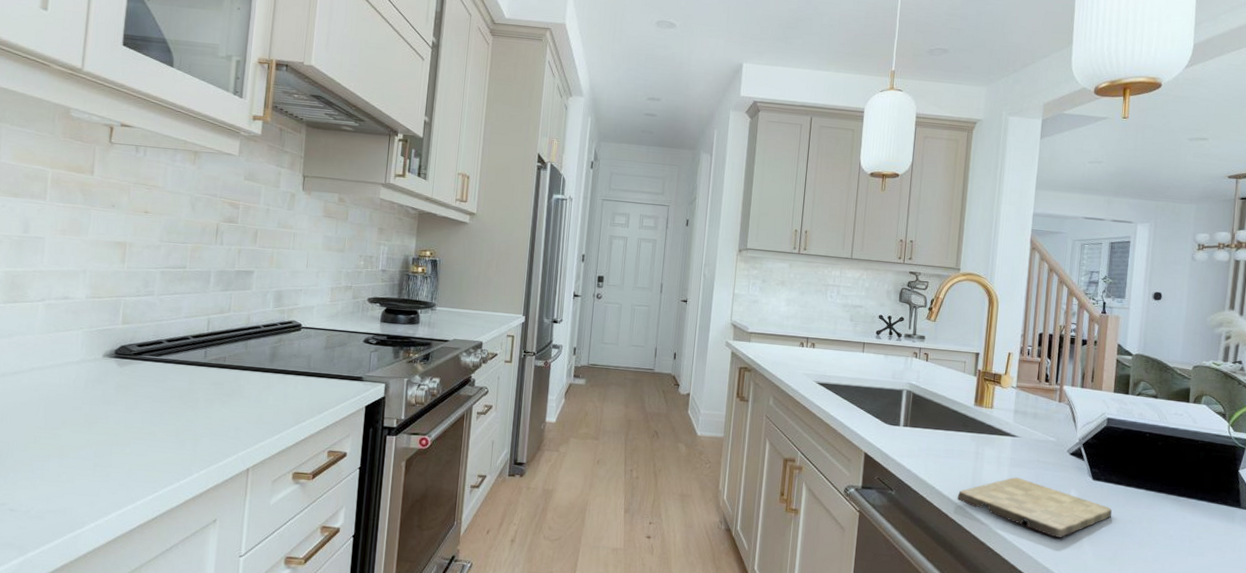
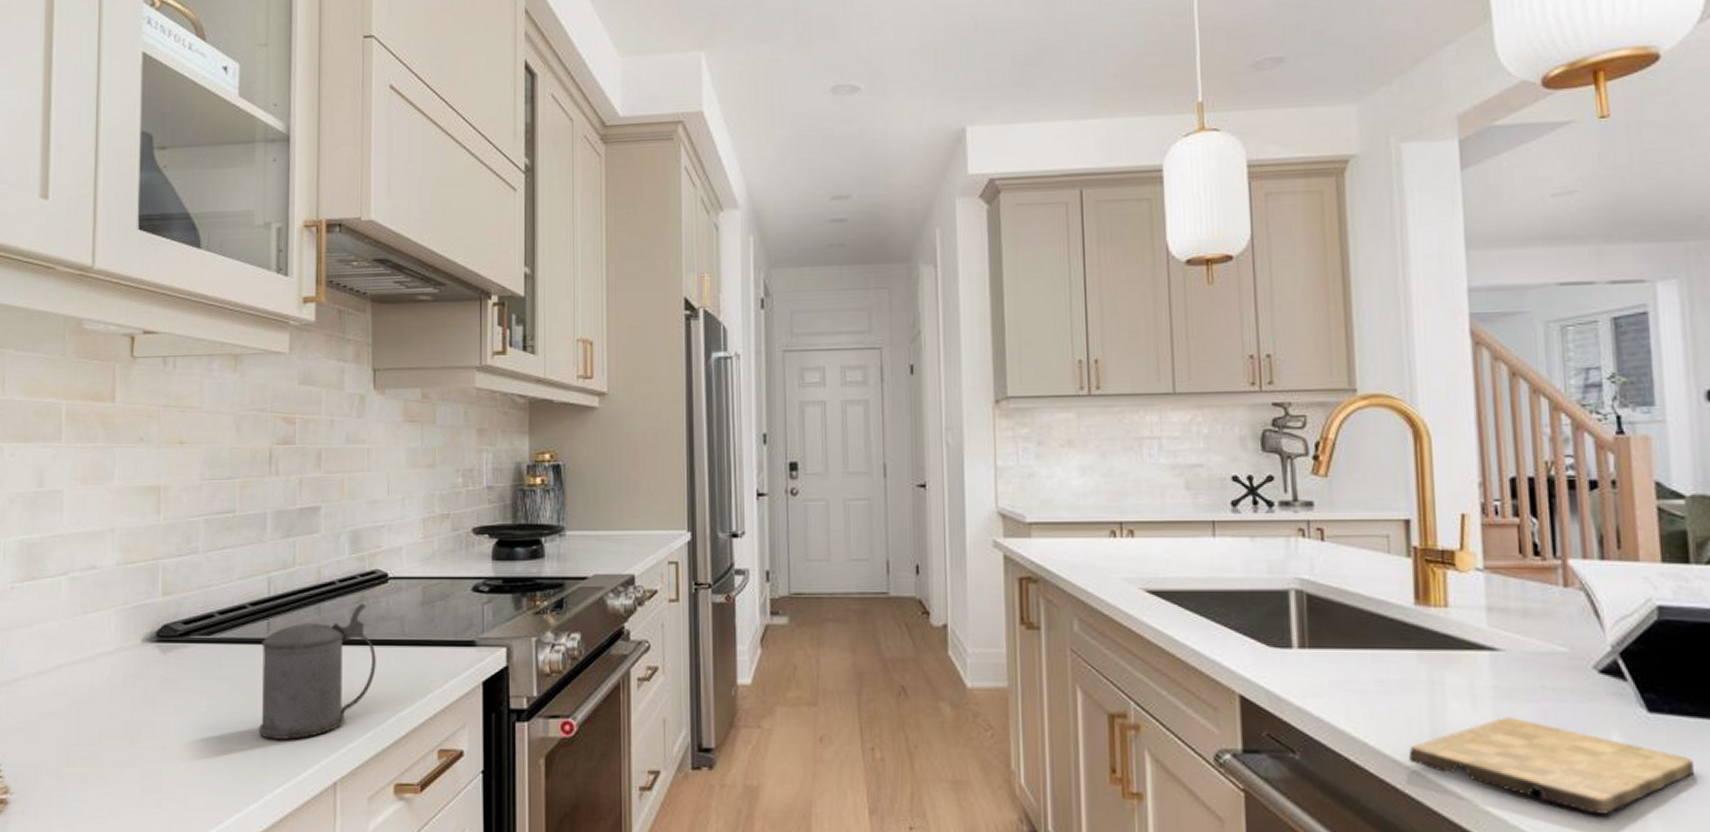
beer stein: none [191,343,287,436] -> present [258,603,376,740]

